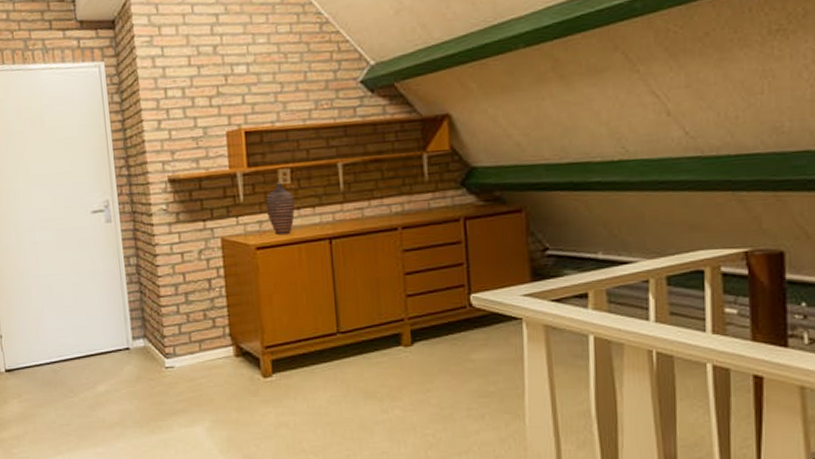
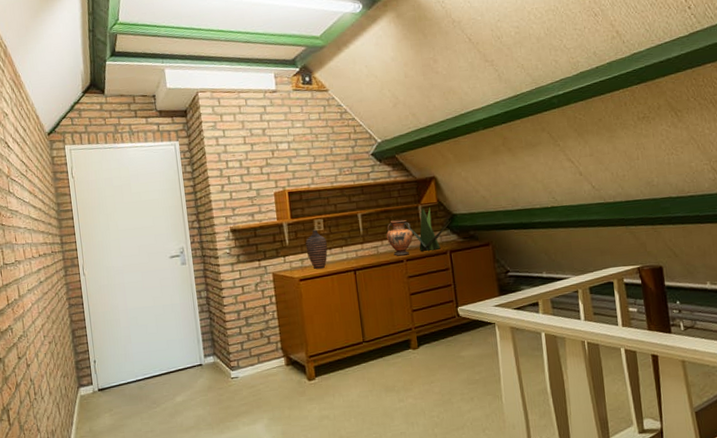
vase: none [376,172,413,222] -> present [386,219,413,256]
plant: none [404,157,469,217] -> present [406,207,451,251]

